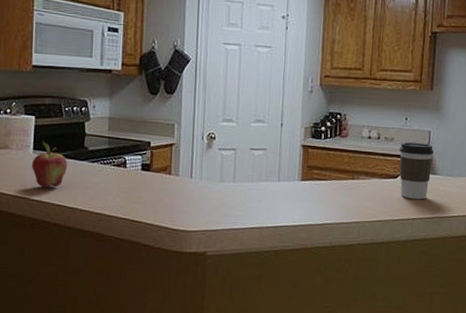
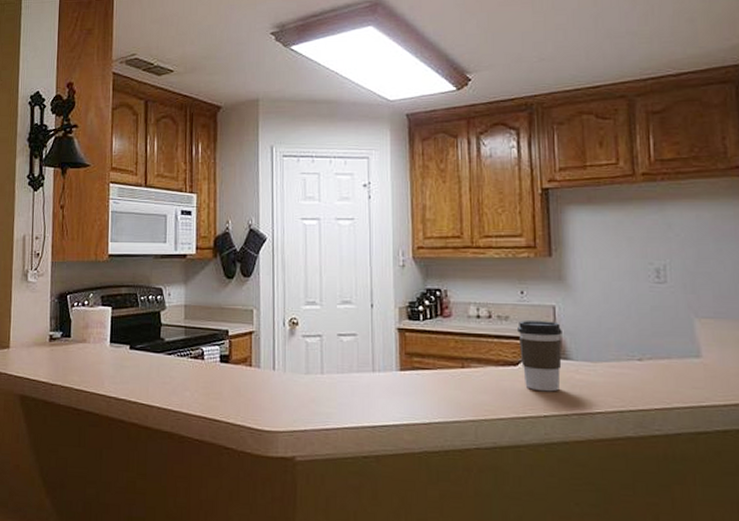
fruit: present [31,141,67,188] -> none [108,333,144,384]

